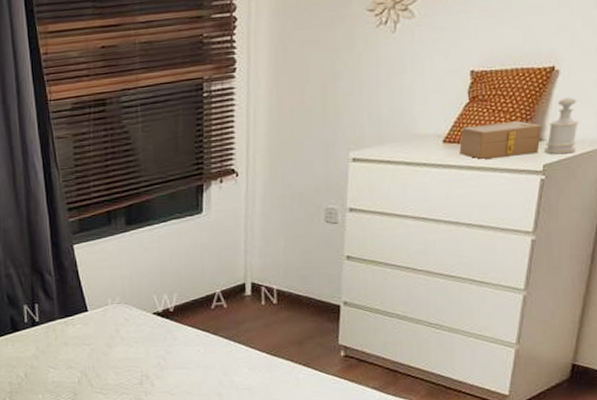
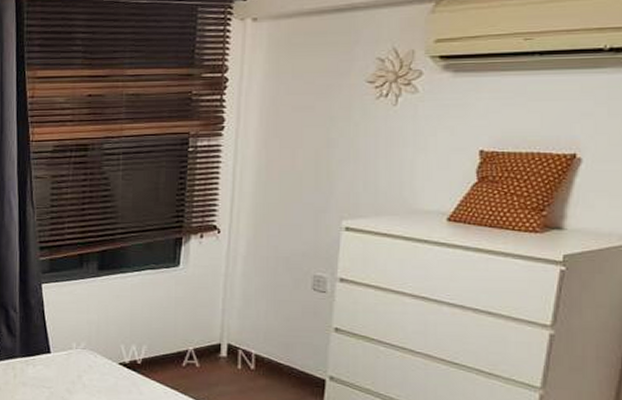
jewelry box: present [459,121,541,160] -> none [466,206,561,243]
perfume bottle: present [544,97,580,154] -> none [564,187,607,246]

